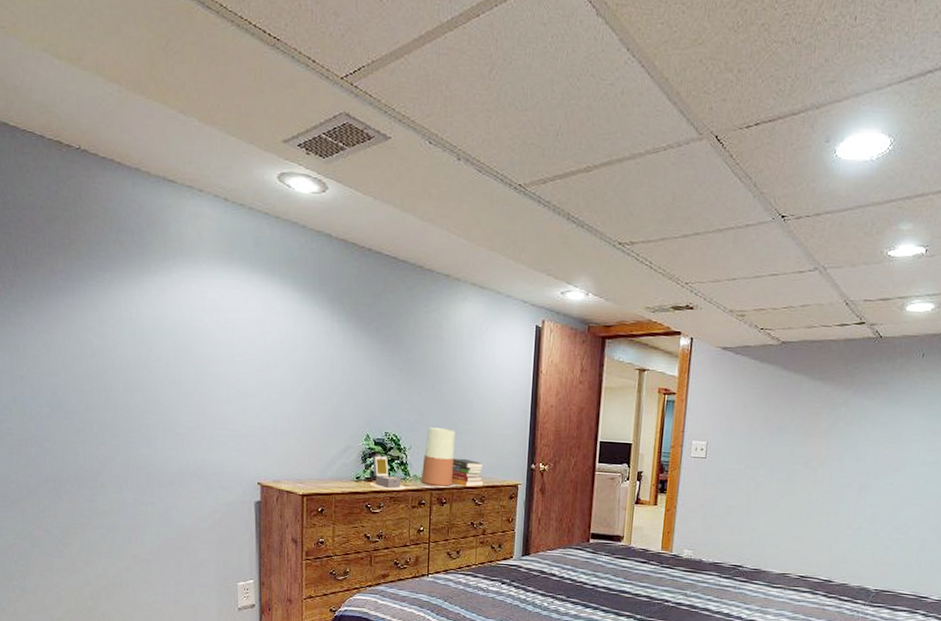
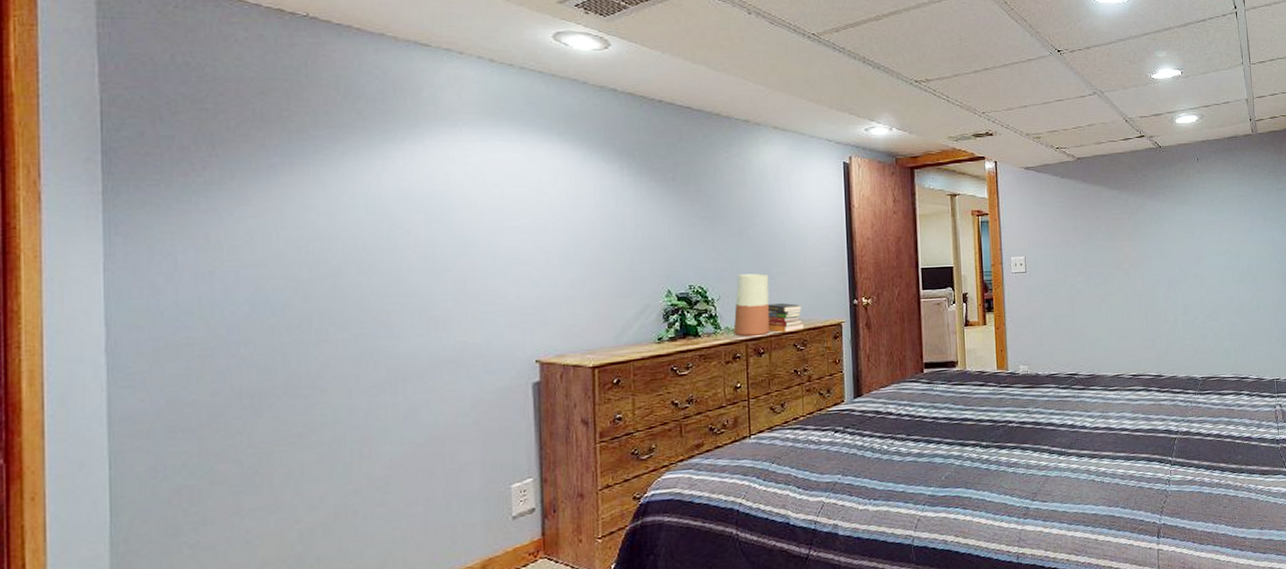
jewelry box: present [370,454,406,491] -> none [674,309,718,348]

